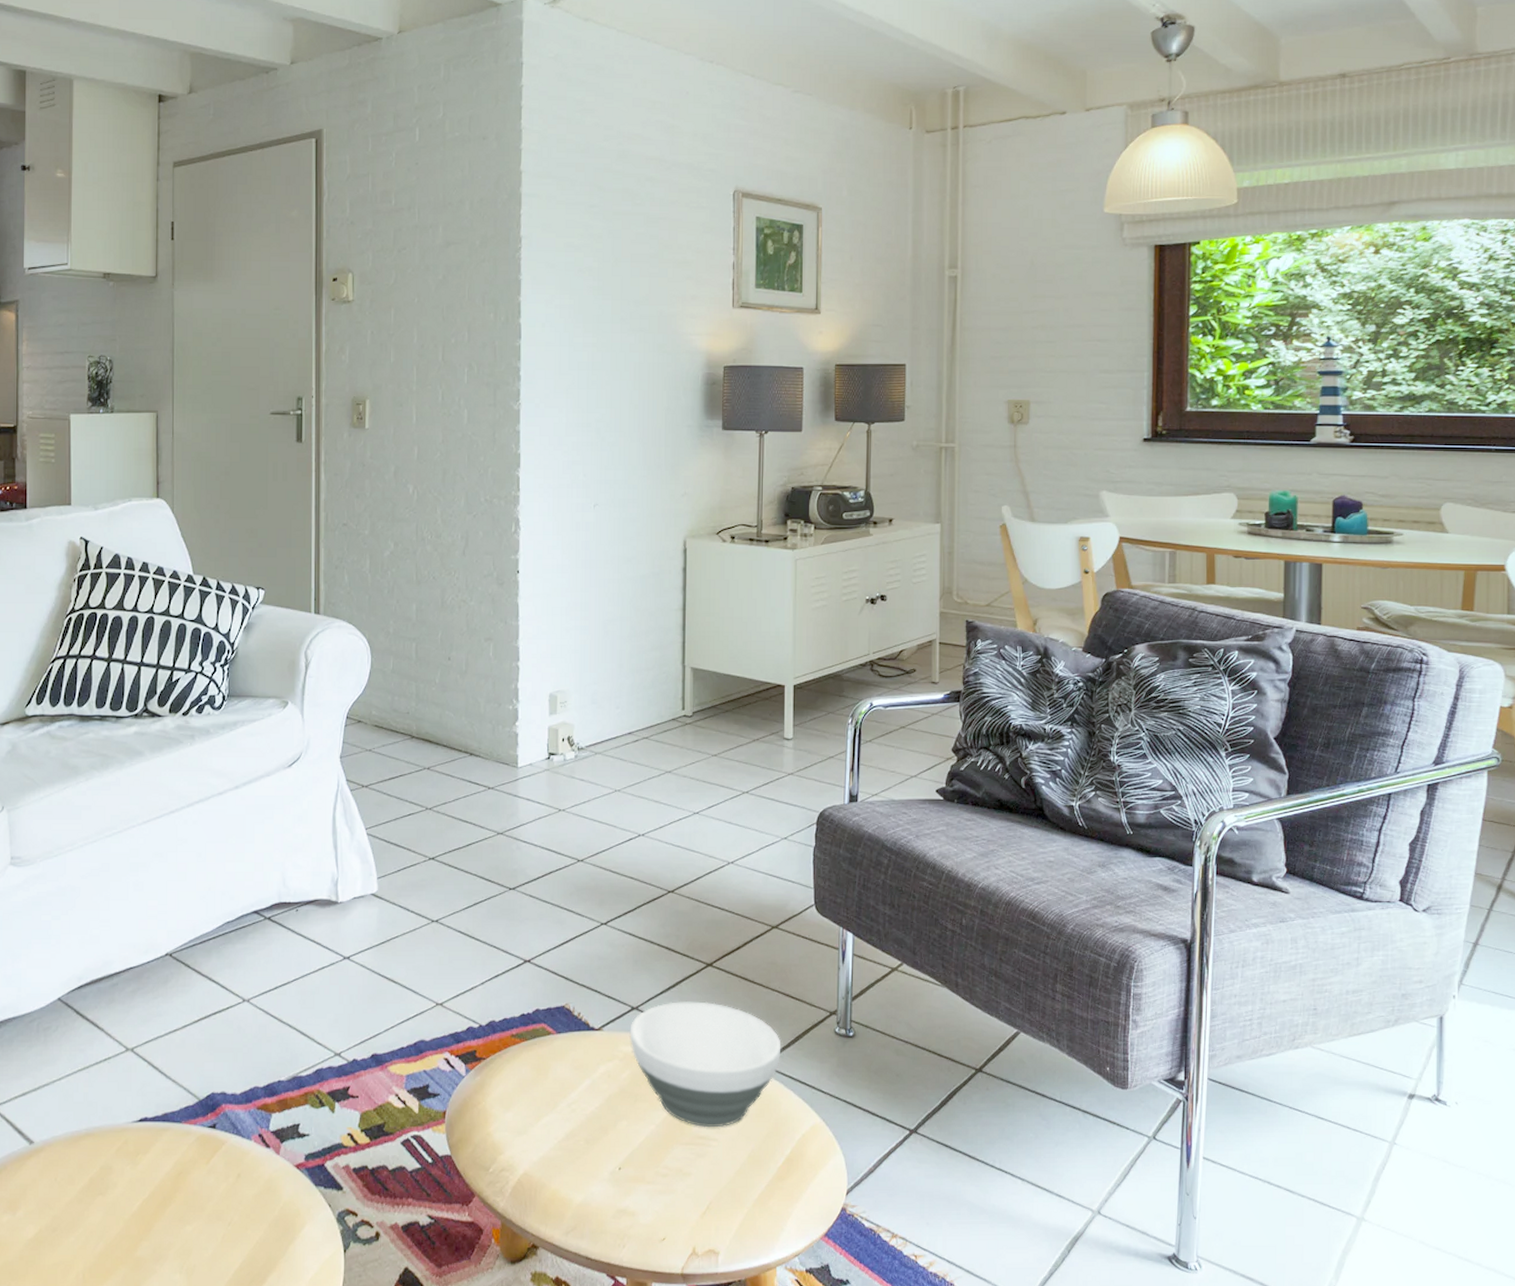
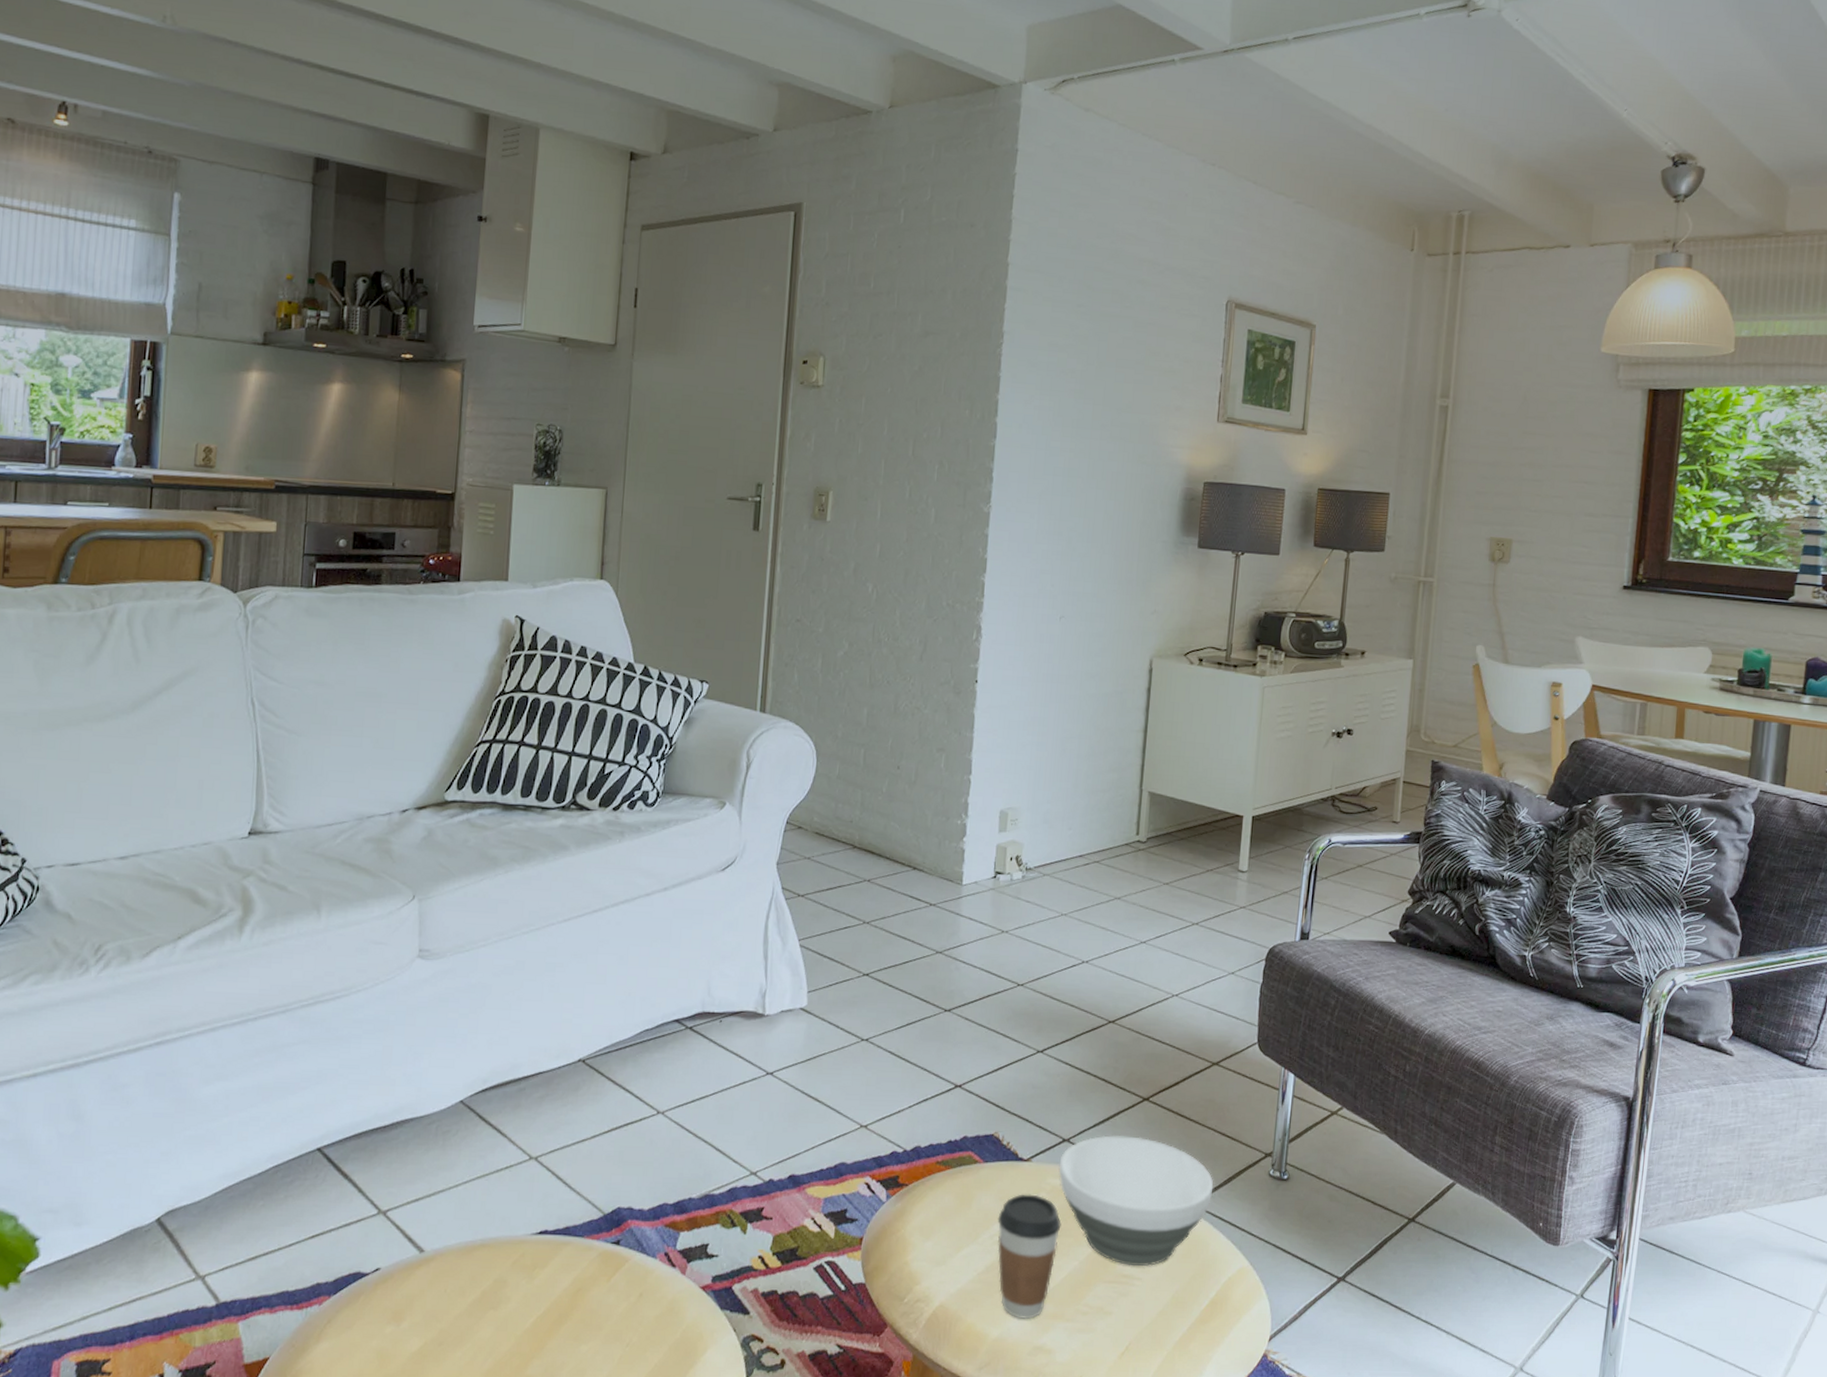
coffee cup: none [574,1062,636,1183] -> present [997,1194,1061,1319]

